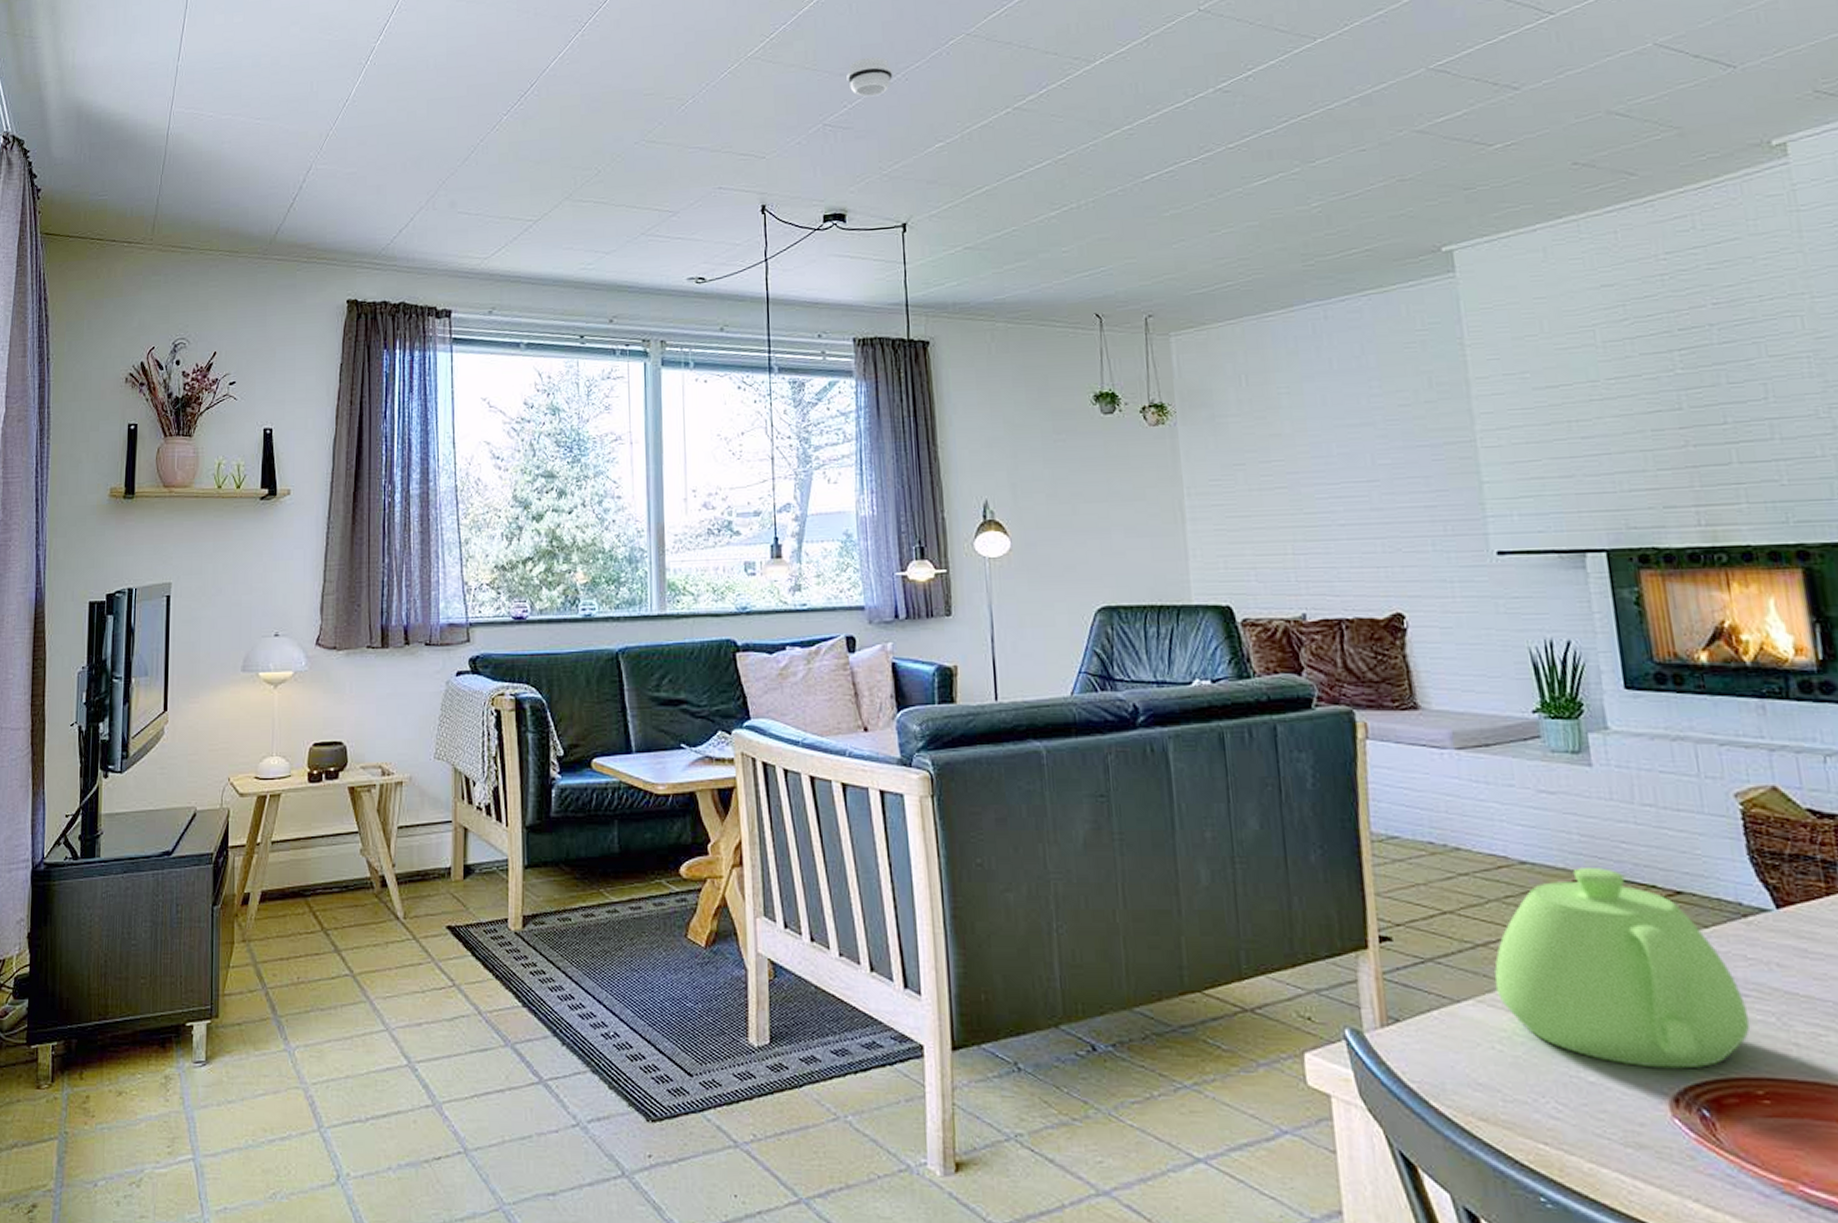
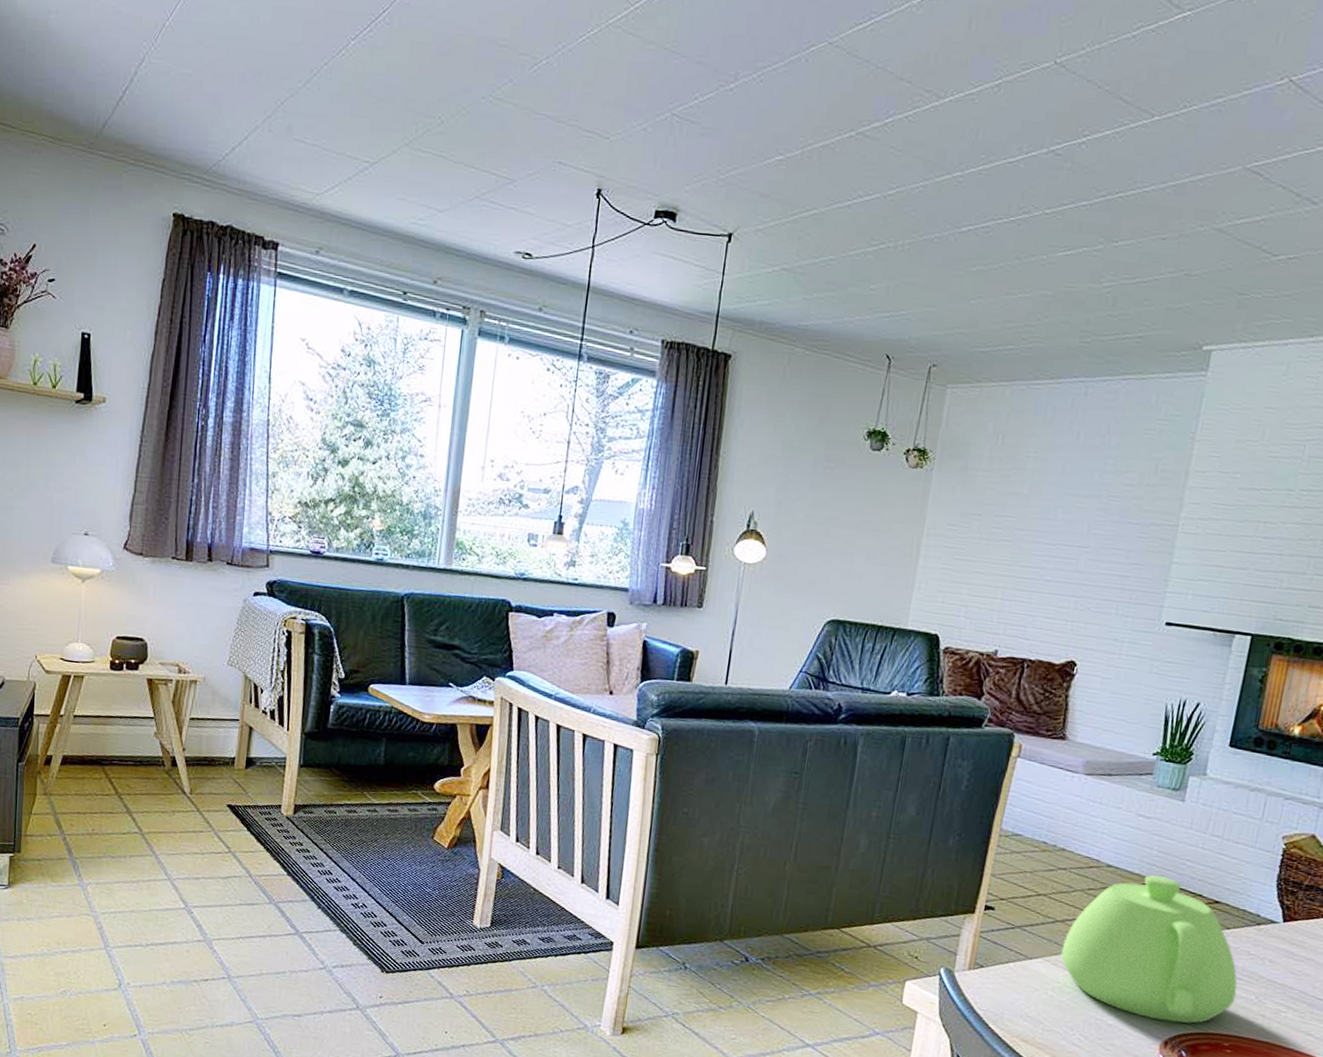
smoke detector: present [846,56,893,97] -> none [703,48,750,93]

